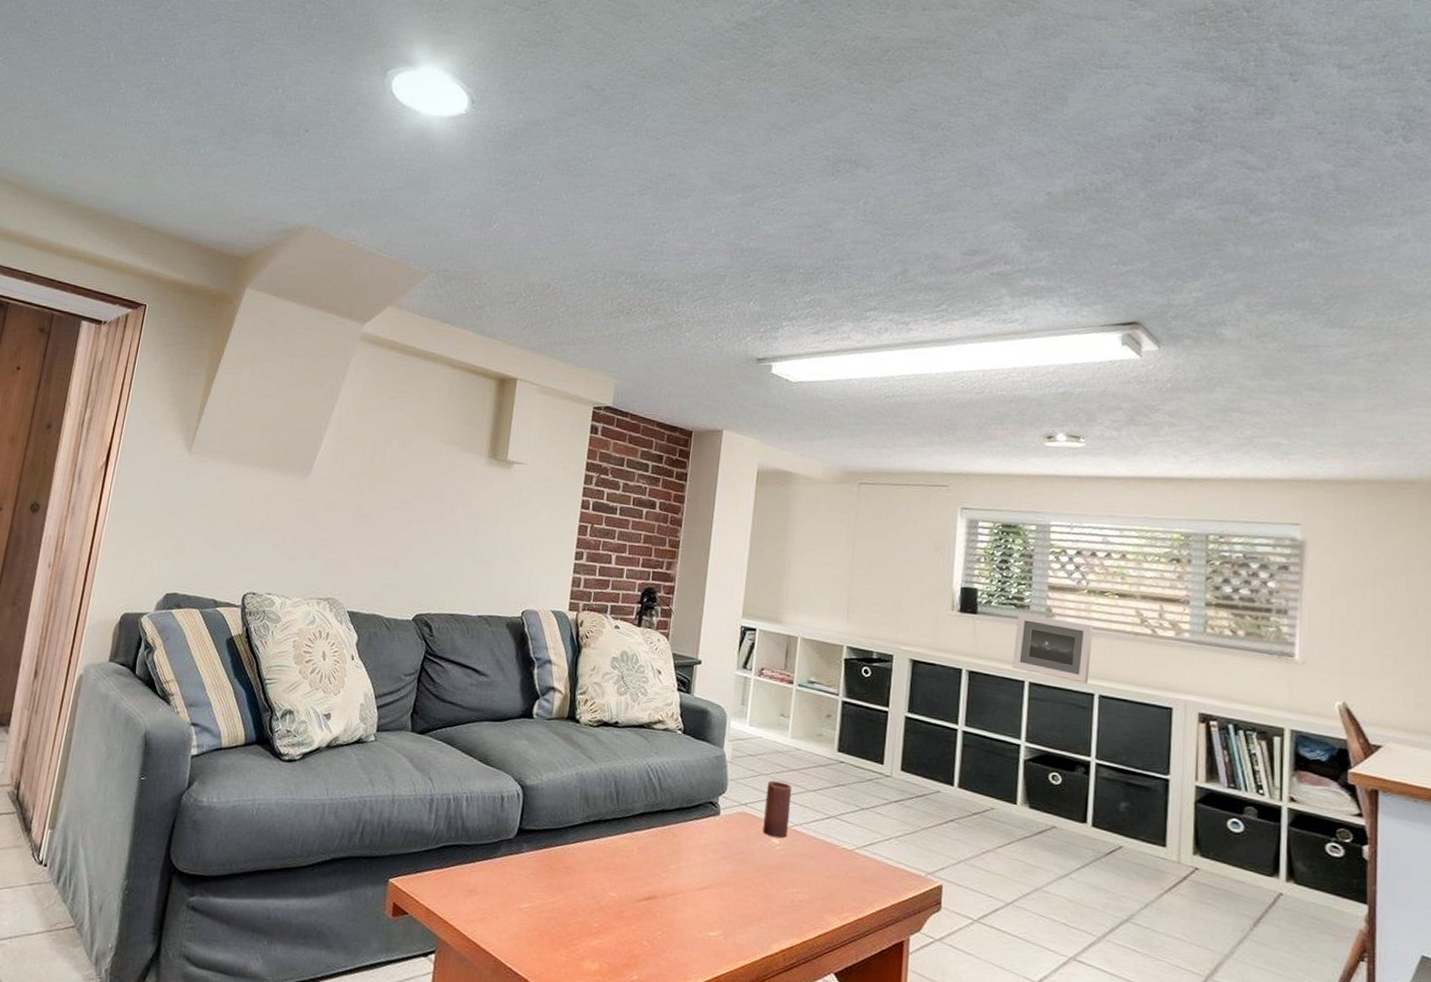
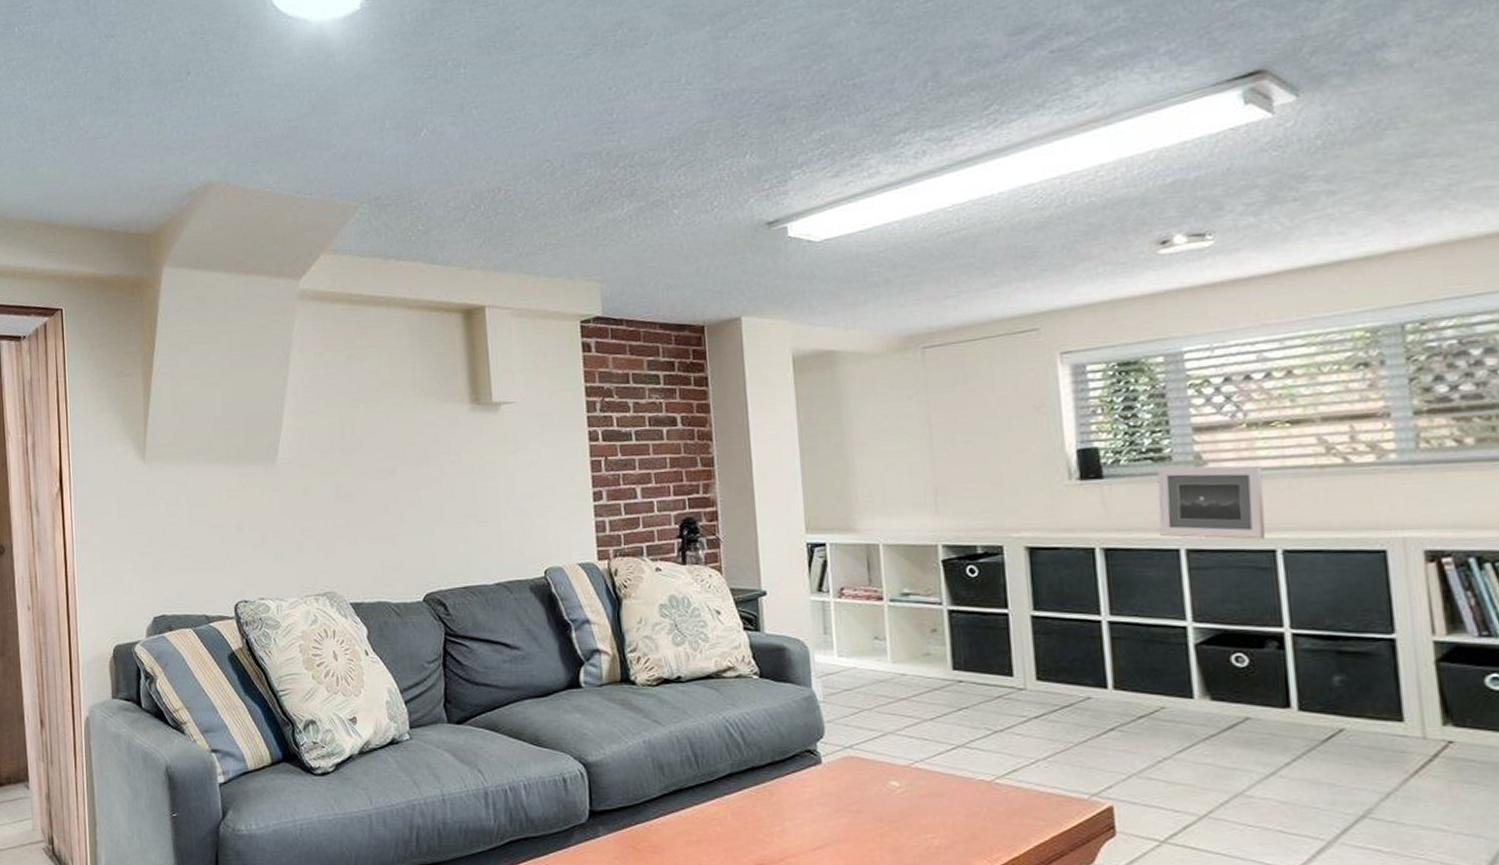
candle: present [762,780,792,839] -> none [872,715,908,780]

